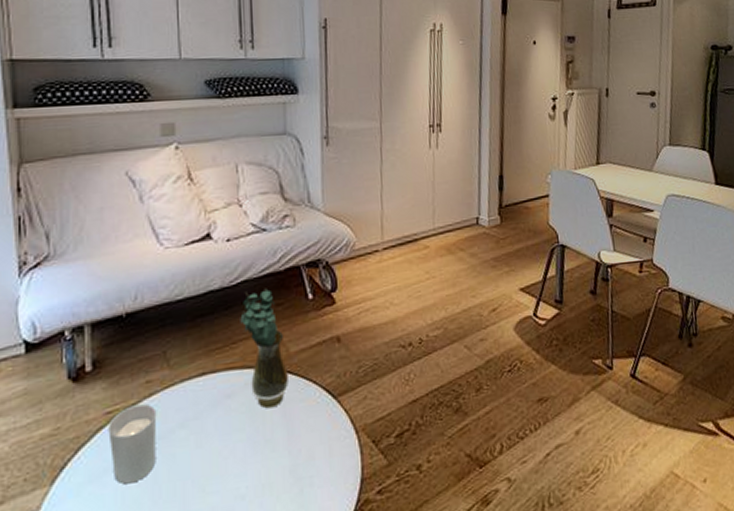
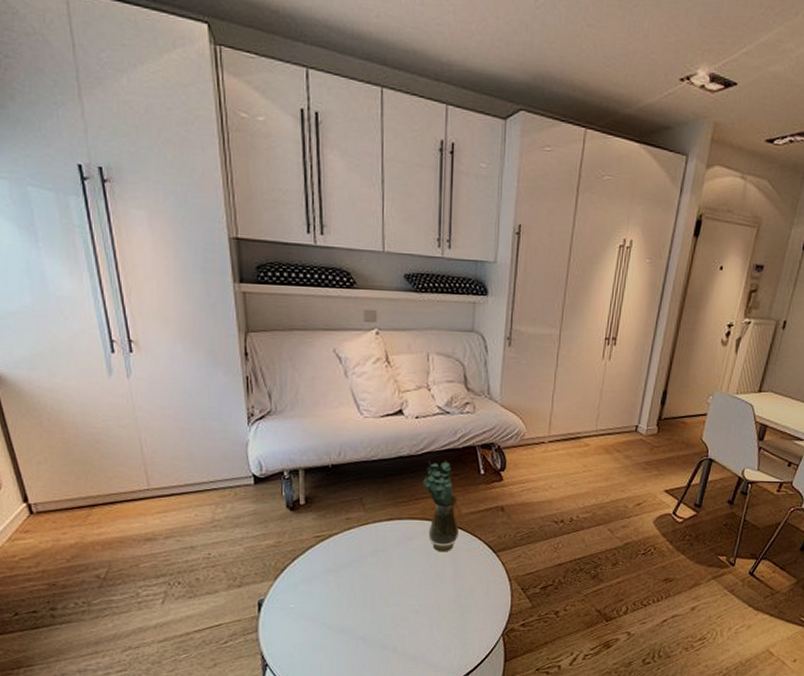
candle holder: present [108,403,157,485] -> none [317,534,354,589]

